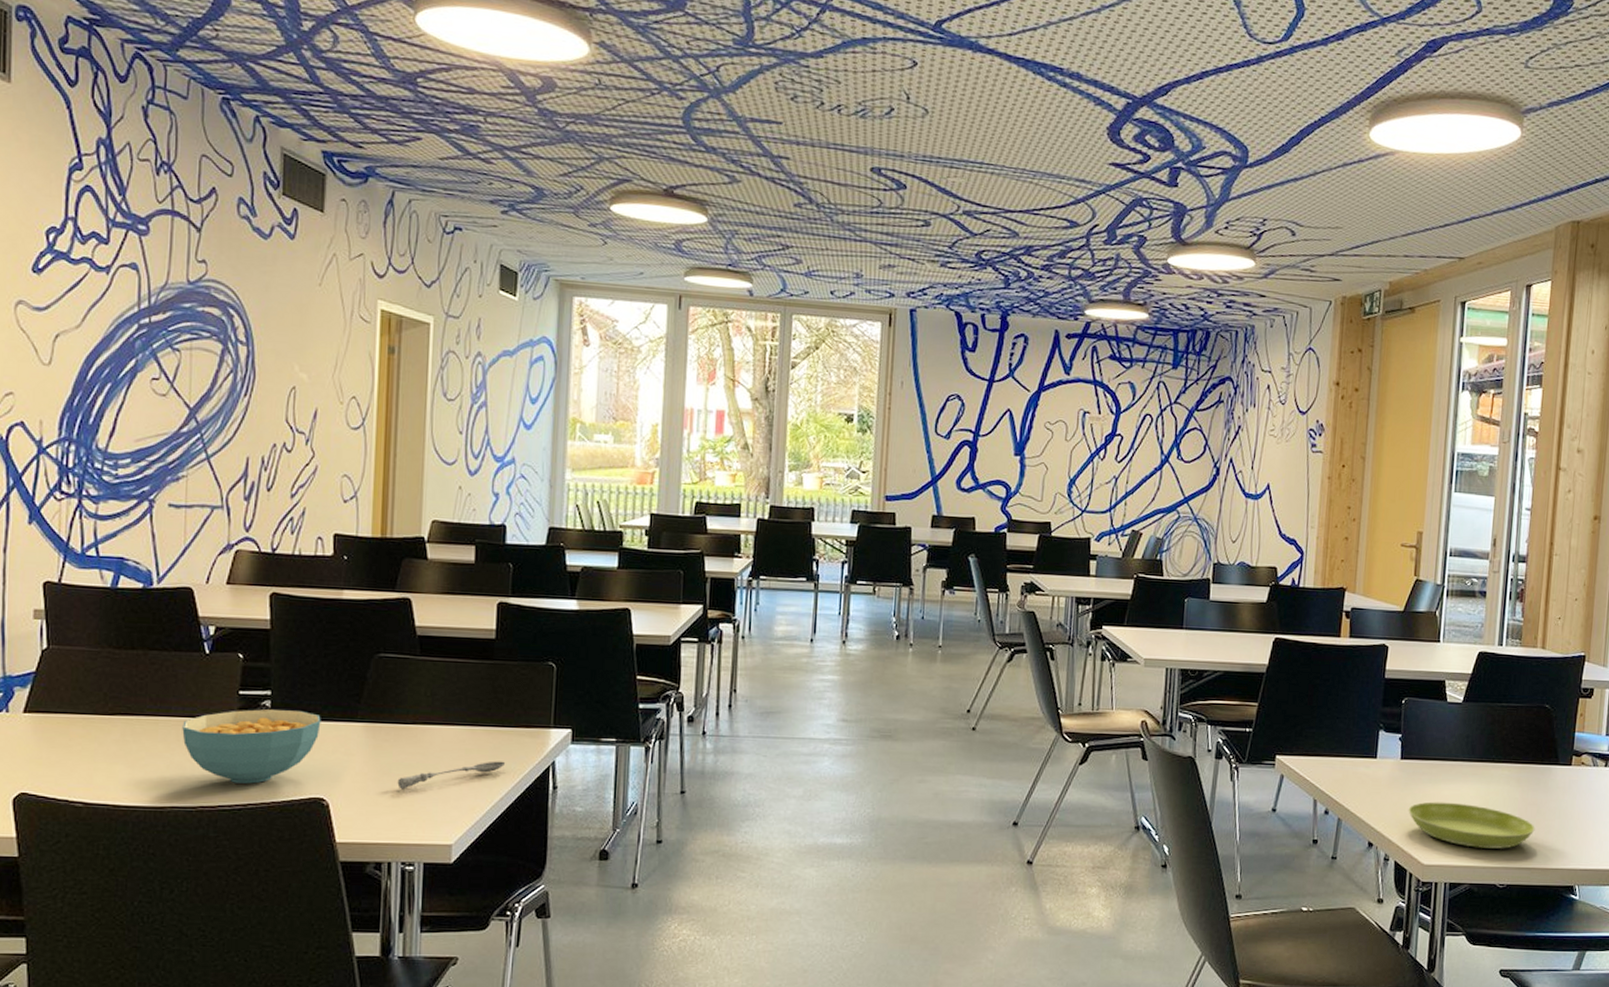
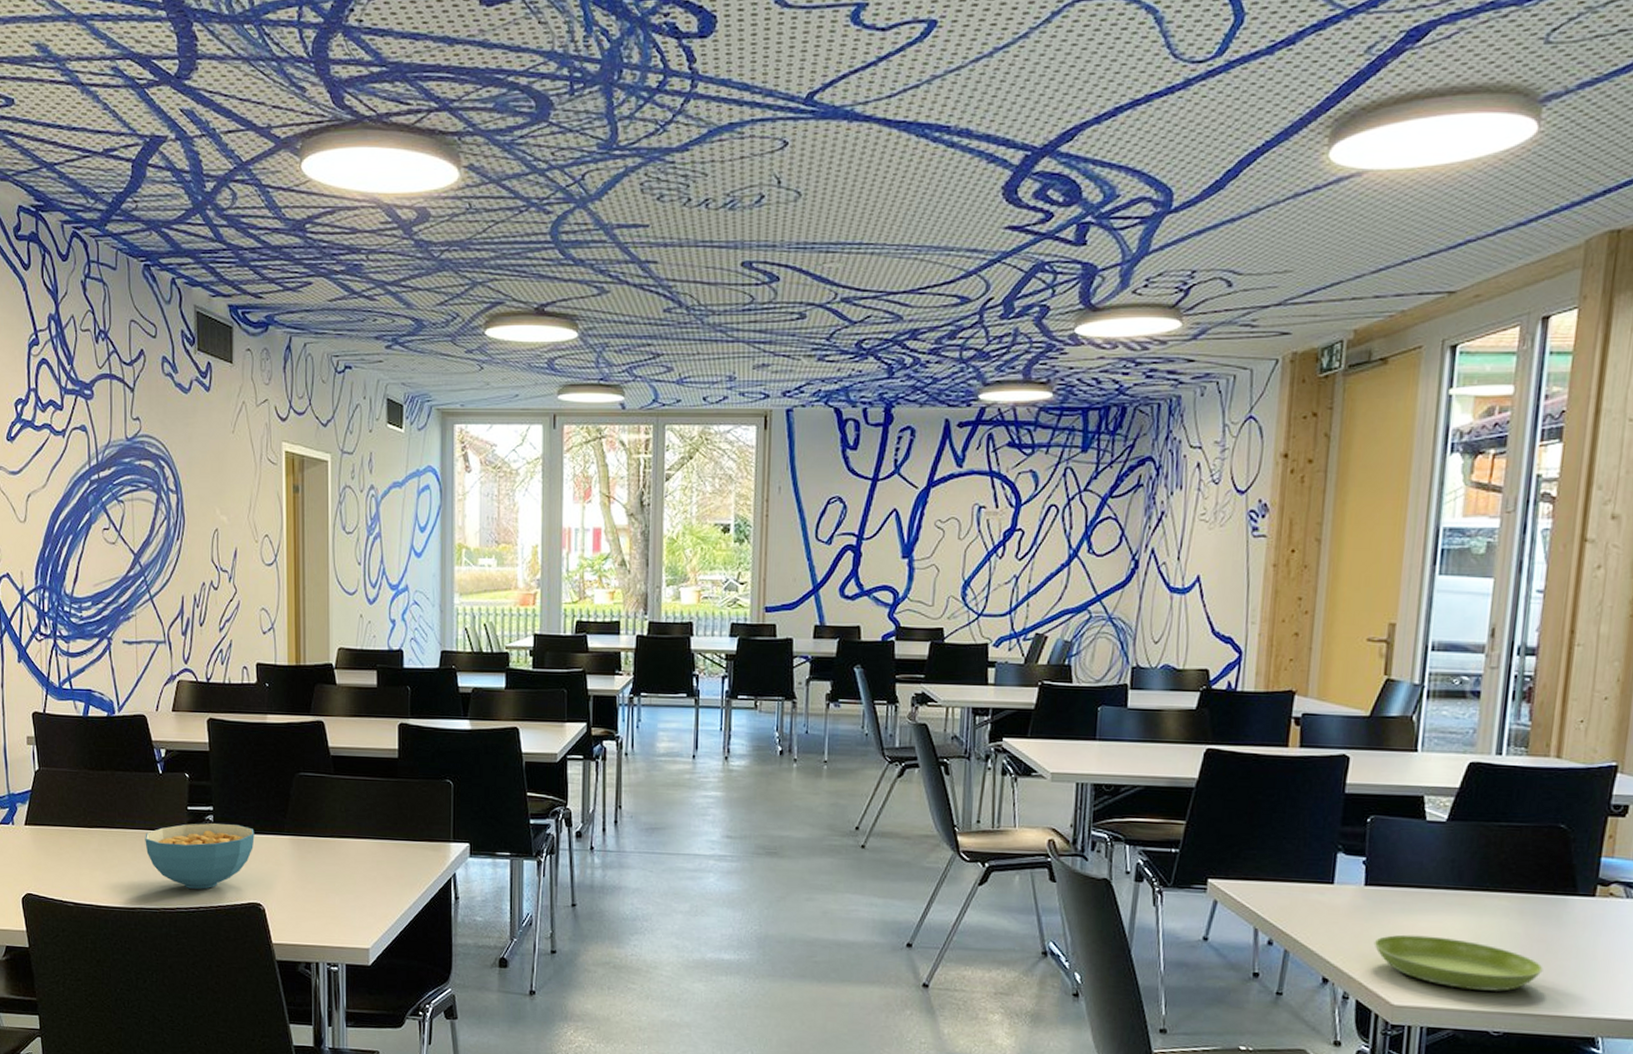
soupspoon: present [397,761,506,790] -> none [320,872,413,897]

